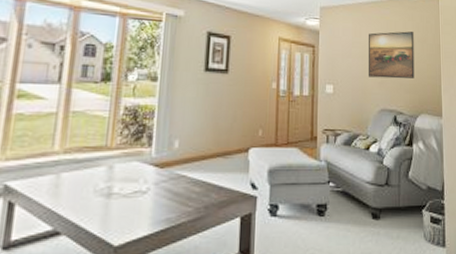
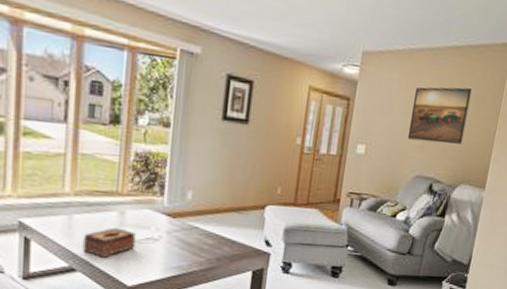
tissue box: none [68,183,124,217] -> present [82,227,136,258]

